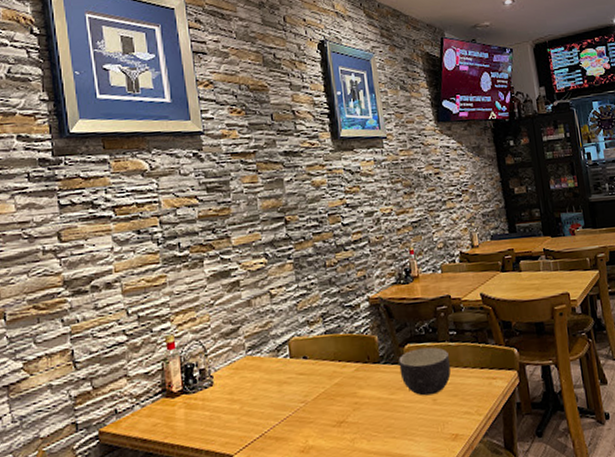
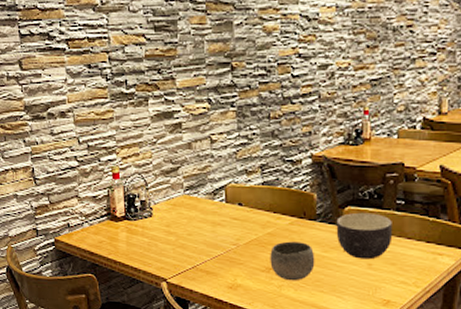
bowl: none [339,387,384,432] -> present [270,241,315,281]

